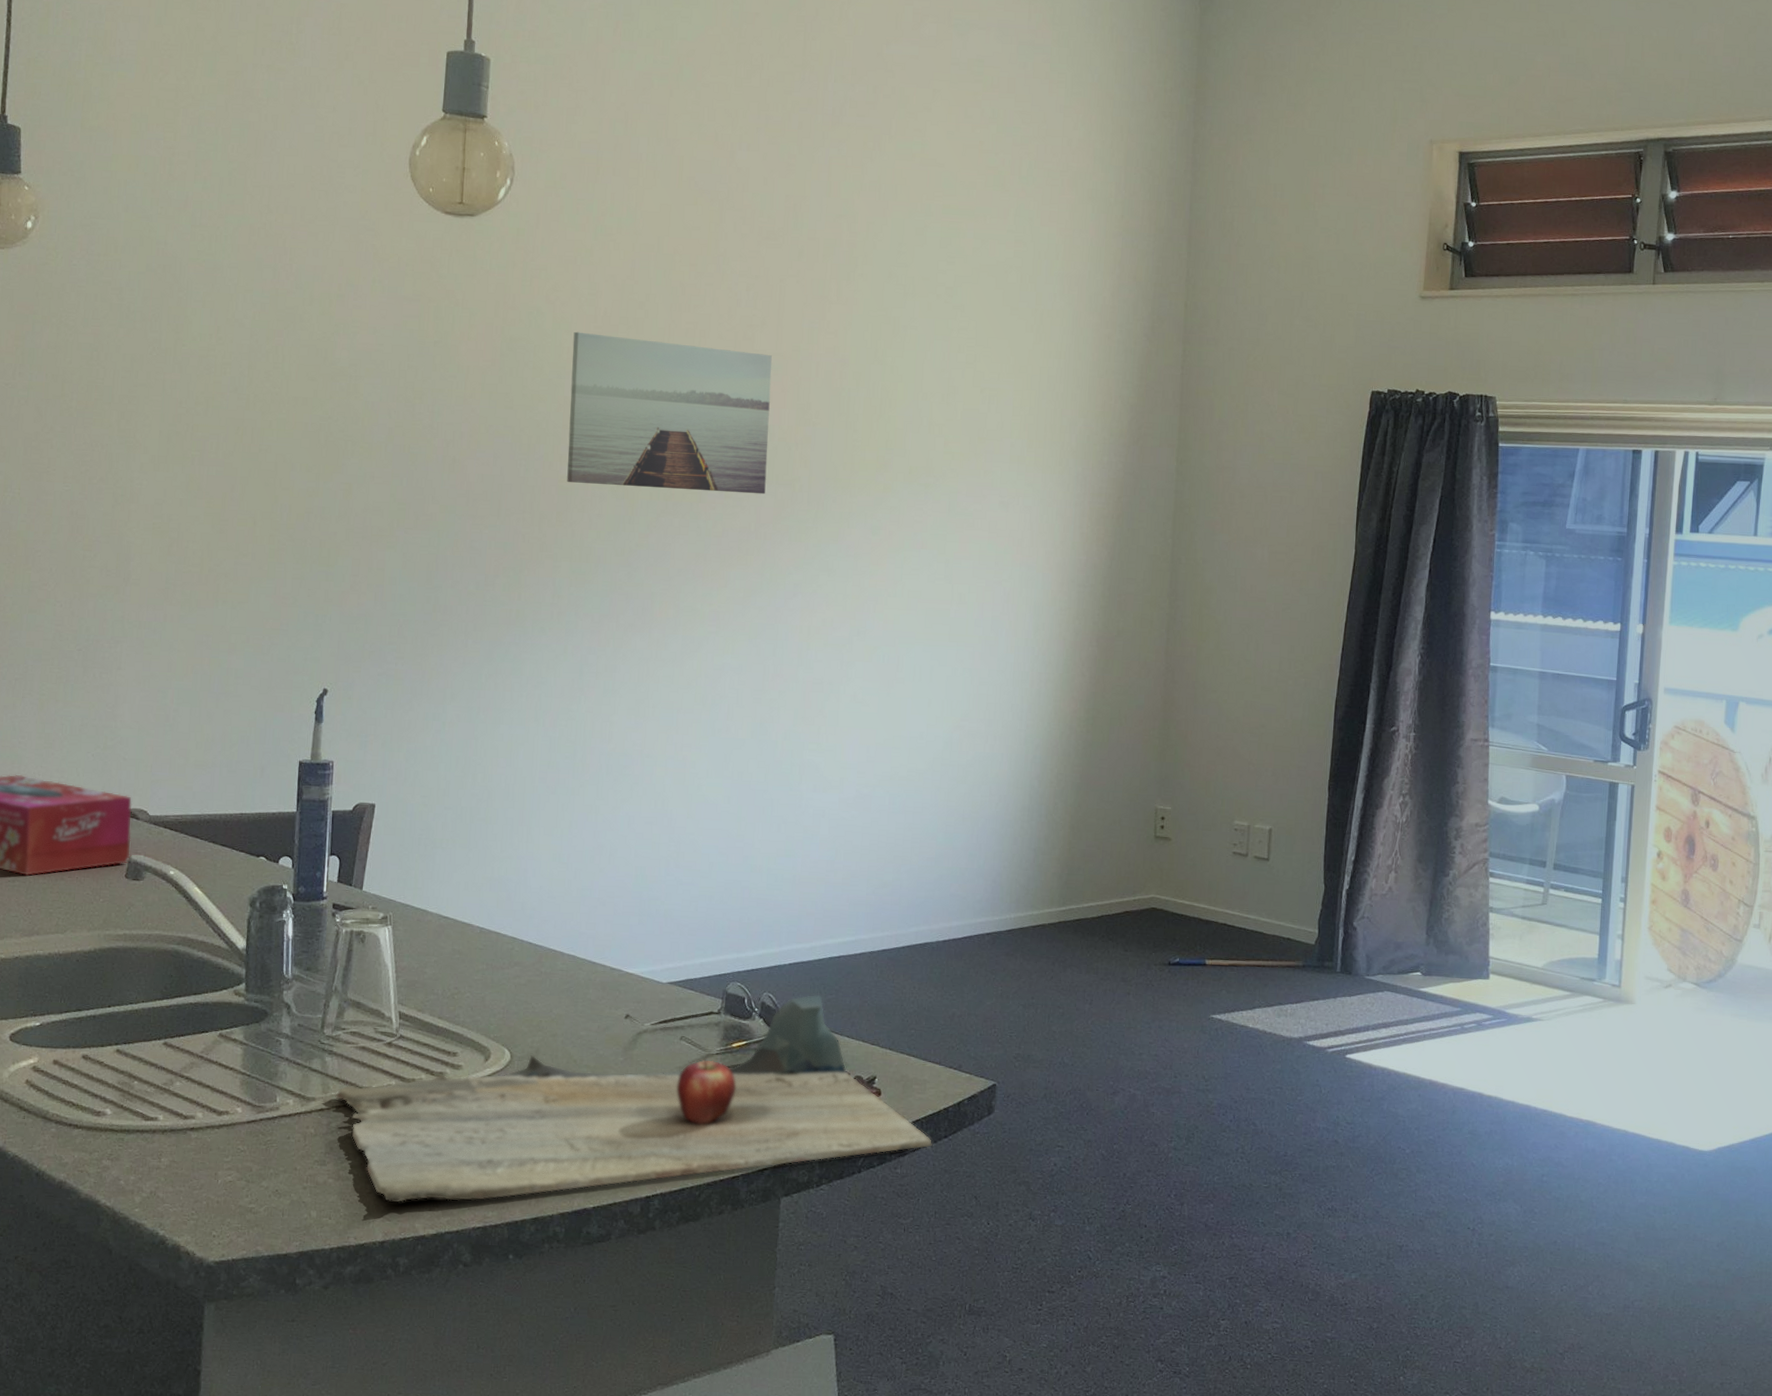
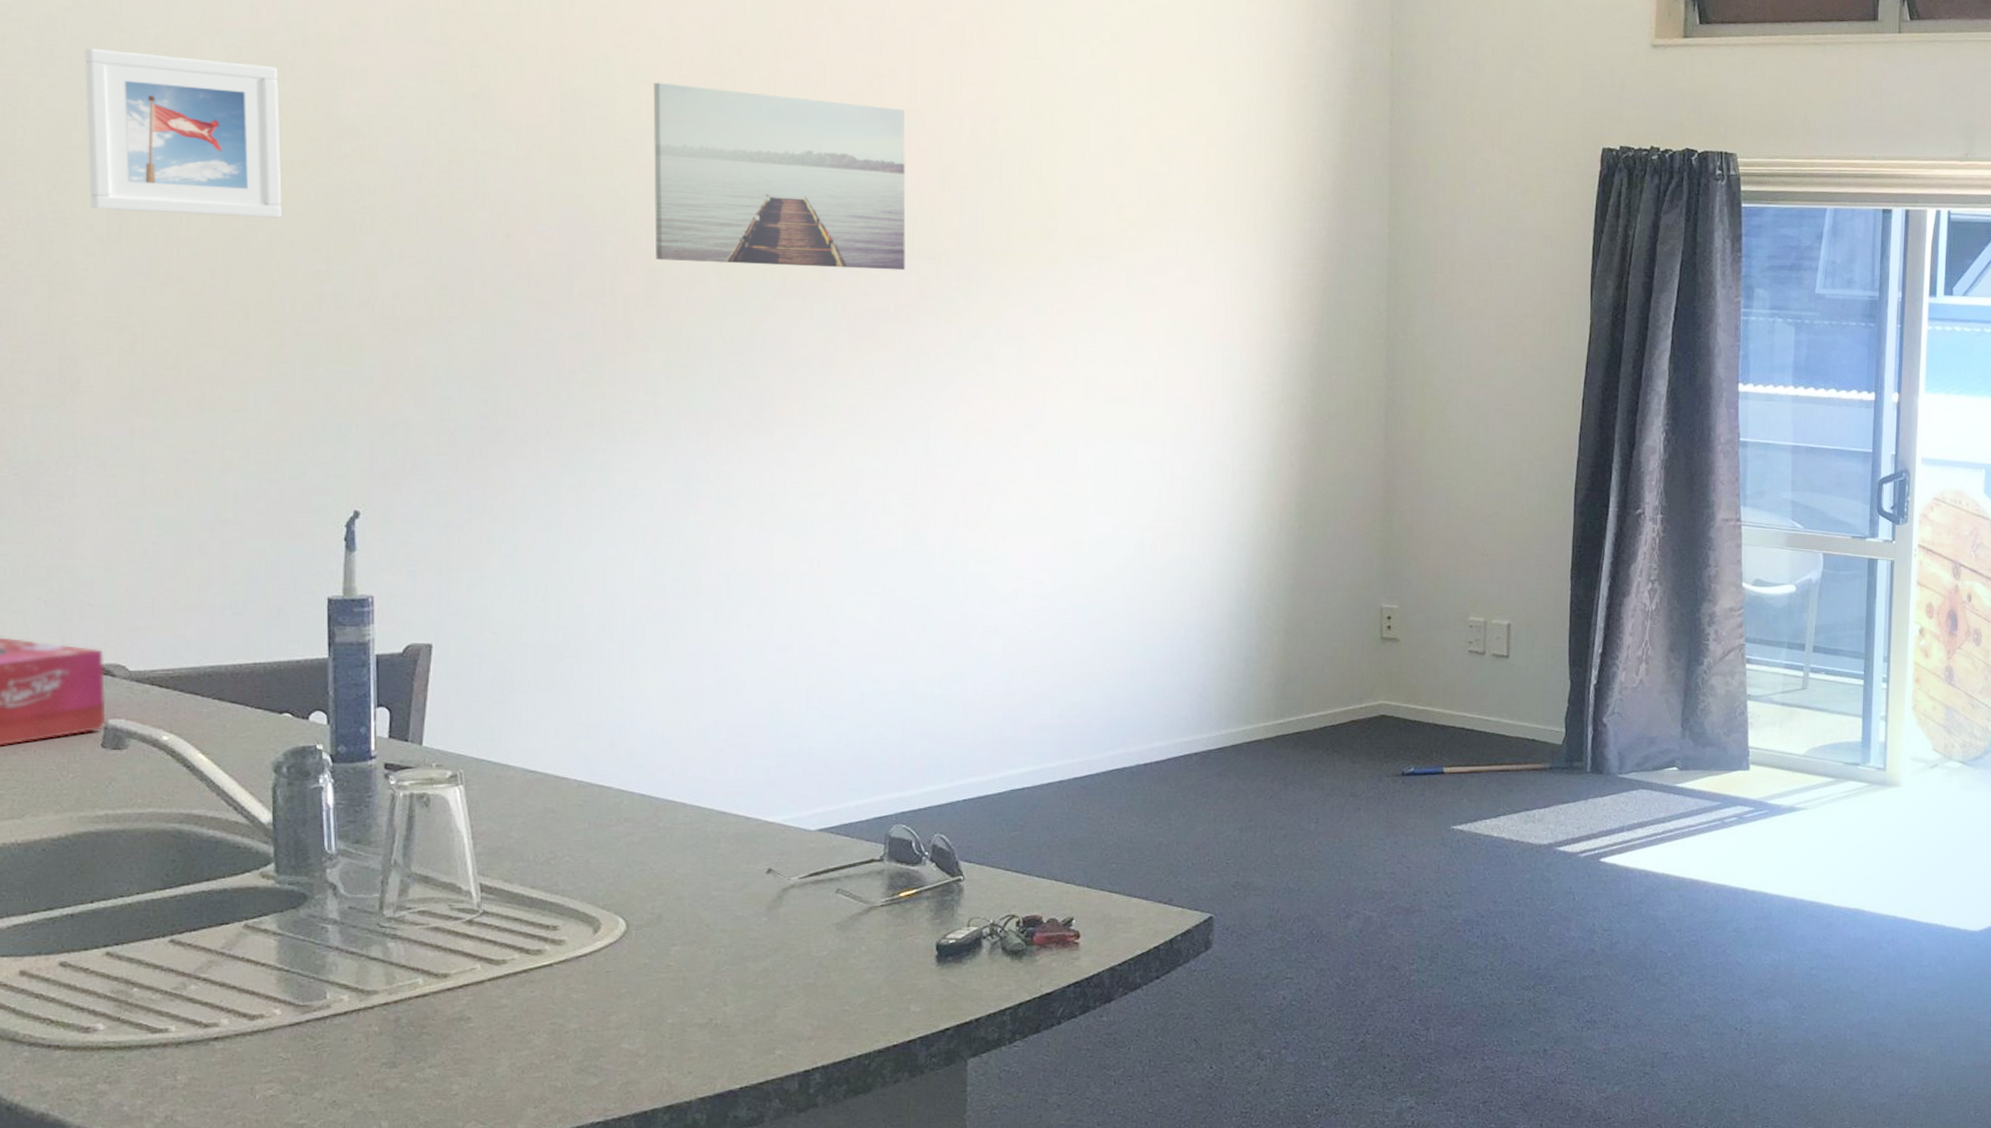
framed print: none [148,304,291,444] -> present [85,48,282,218]
cutting board: present [335,994,932,1203] -> none [403,832,1142,1104]

